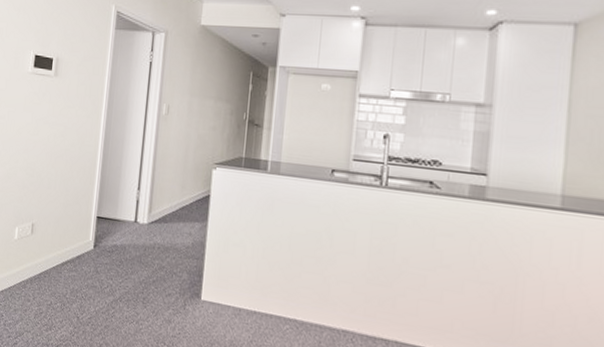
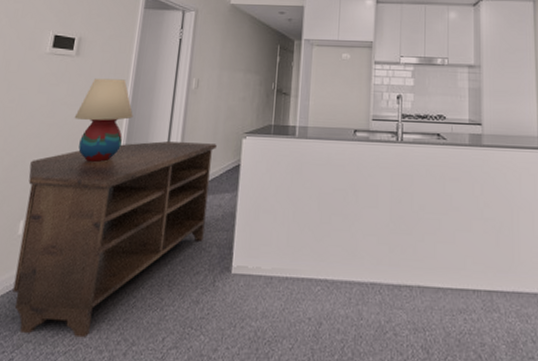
tv stand: none [13,165,187,337] -> present [12,141,217,338]
table lamp: none [55,99,108,181] -> present [74,78,133,163]

